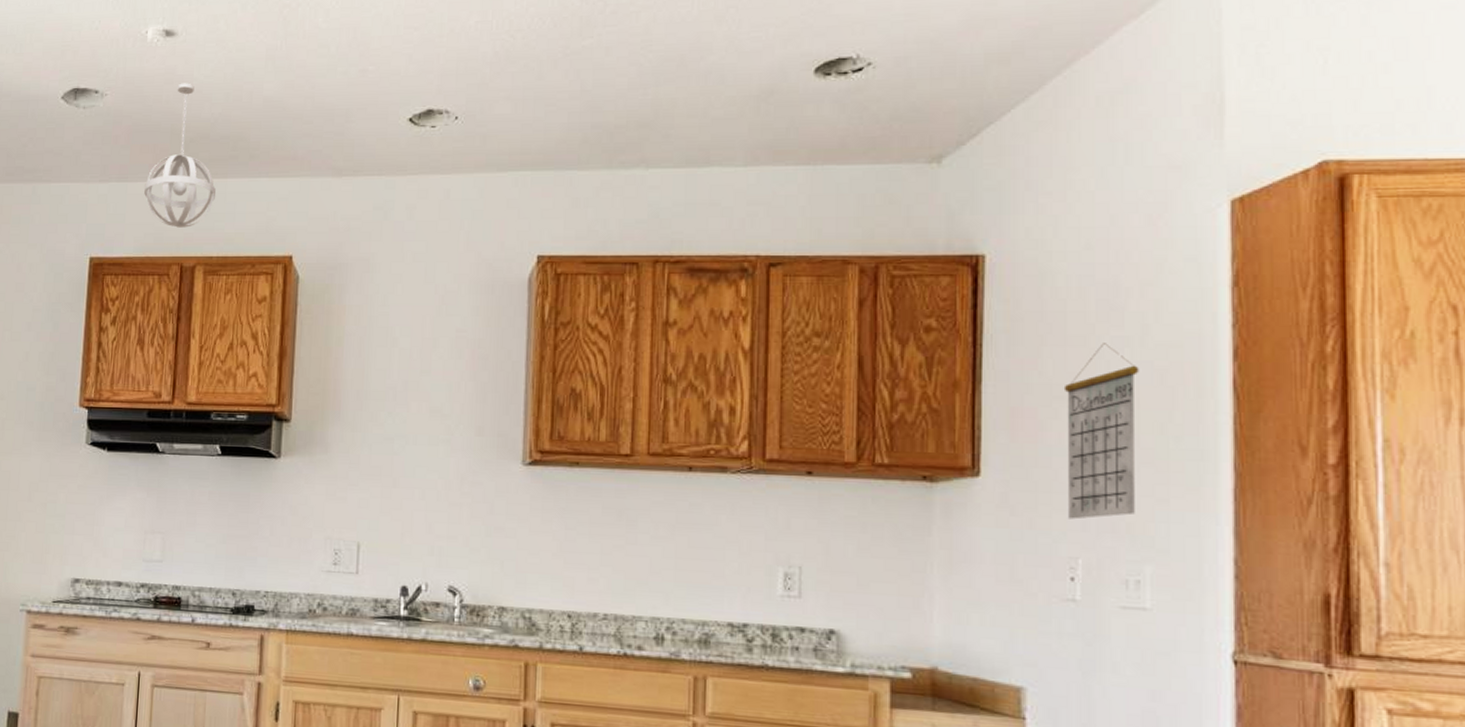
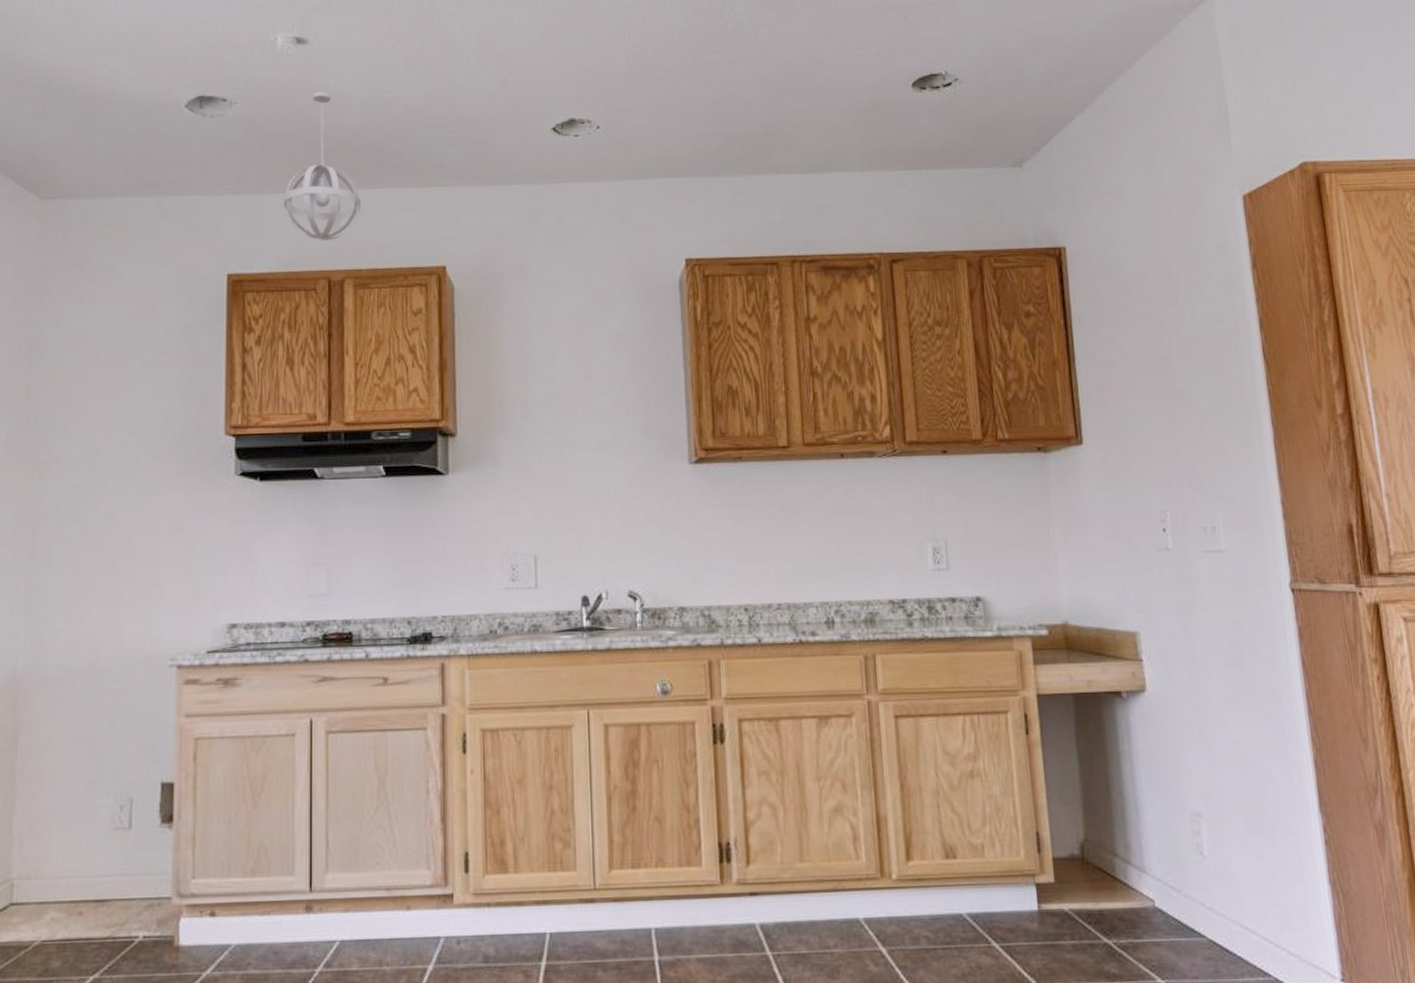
calendar: present [1063,343,1139,520] -> none [1138,320,1204,477]

